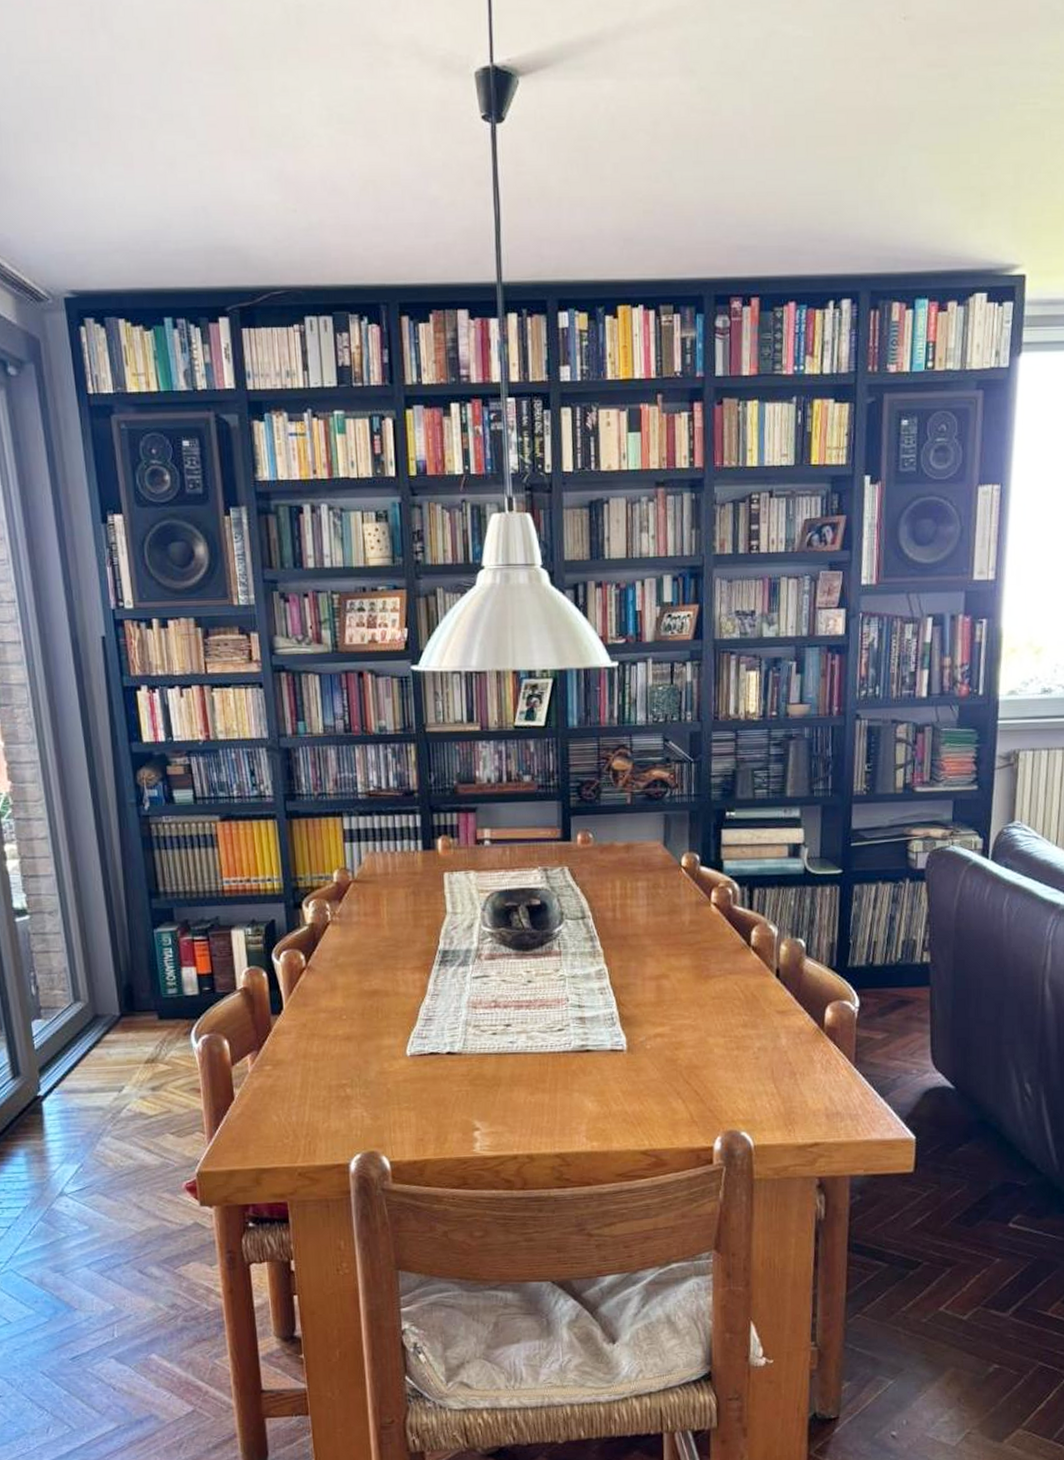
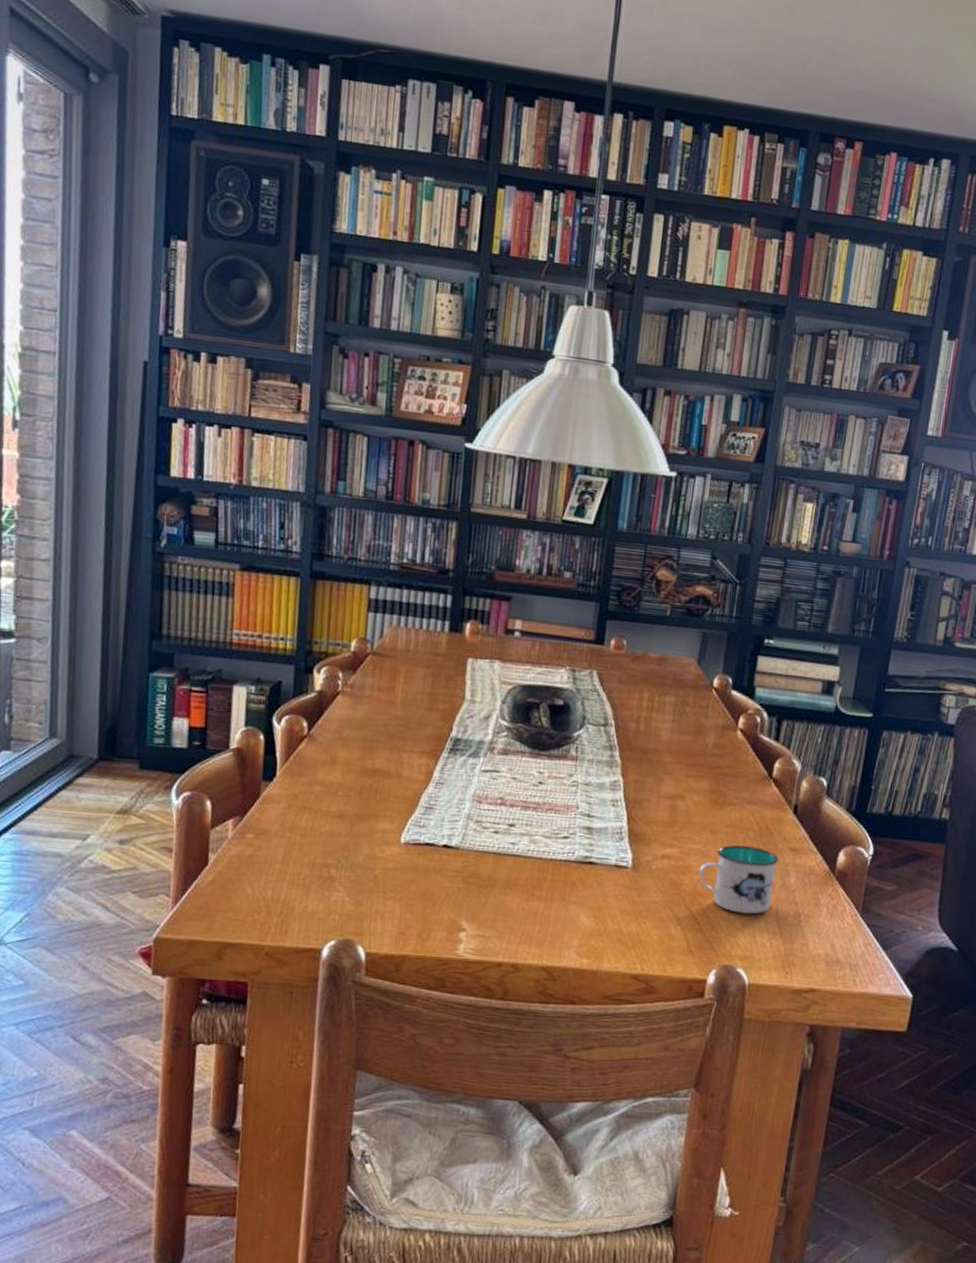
mug: none [692,1014,767,1080] -> present [699,845,779,914]

